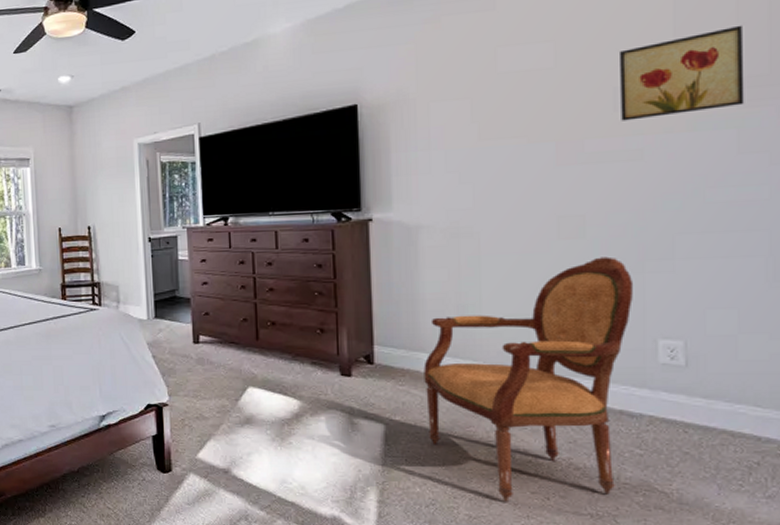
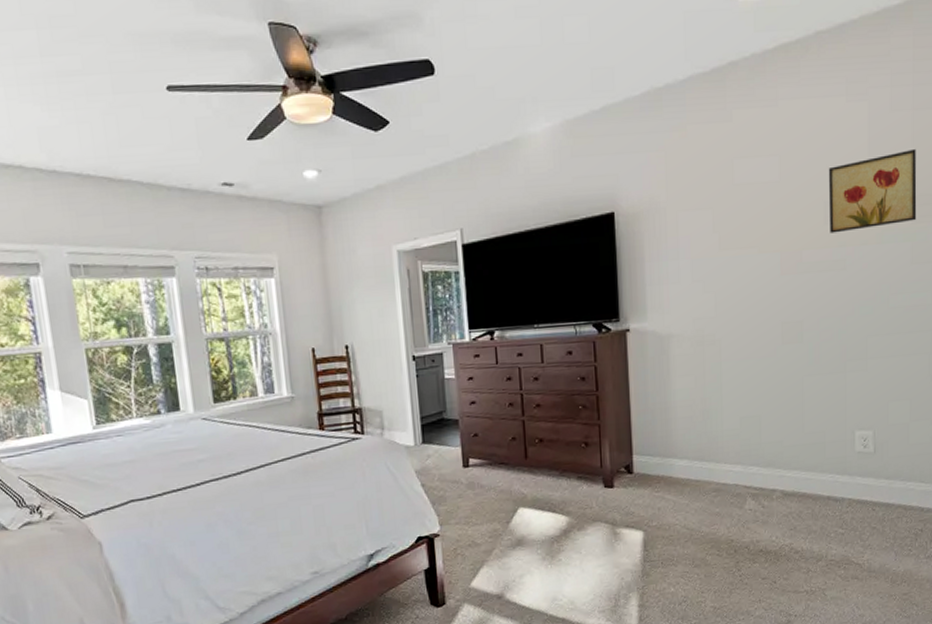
armchair: present [424,256,633,502] -> none [676,358,837,590]

